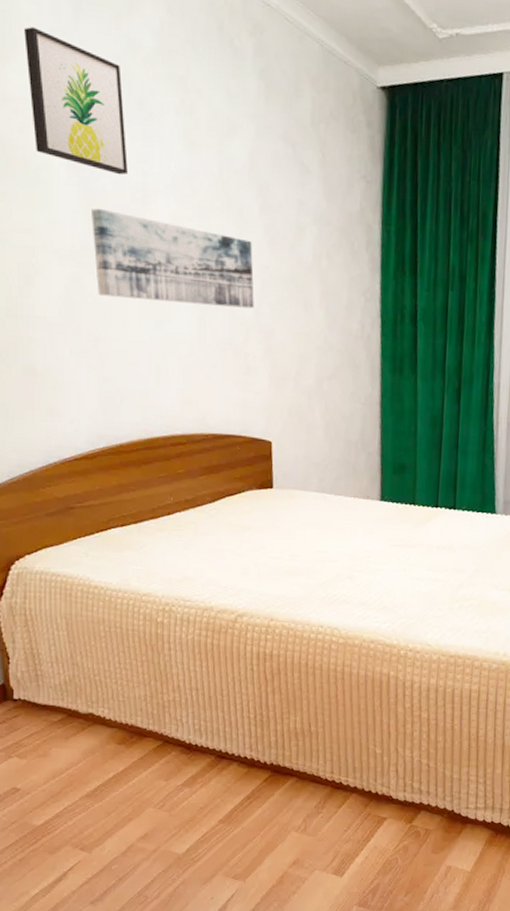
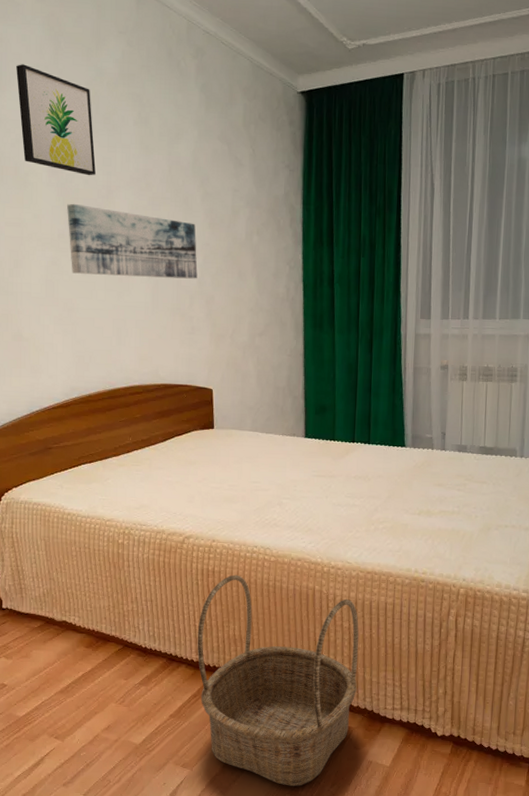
basket: none [251,659,439,896] -> present [197,575,359,786]

